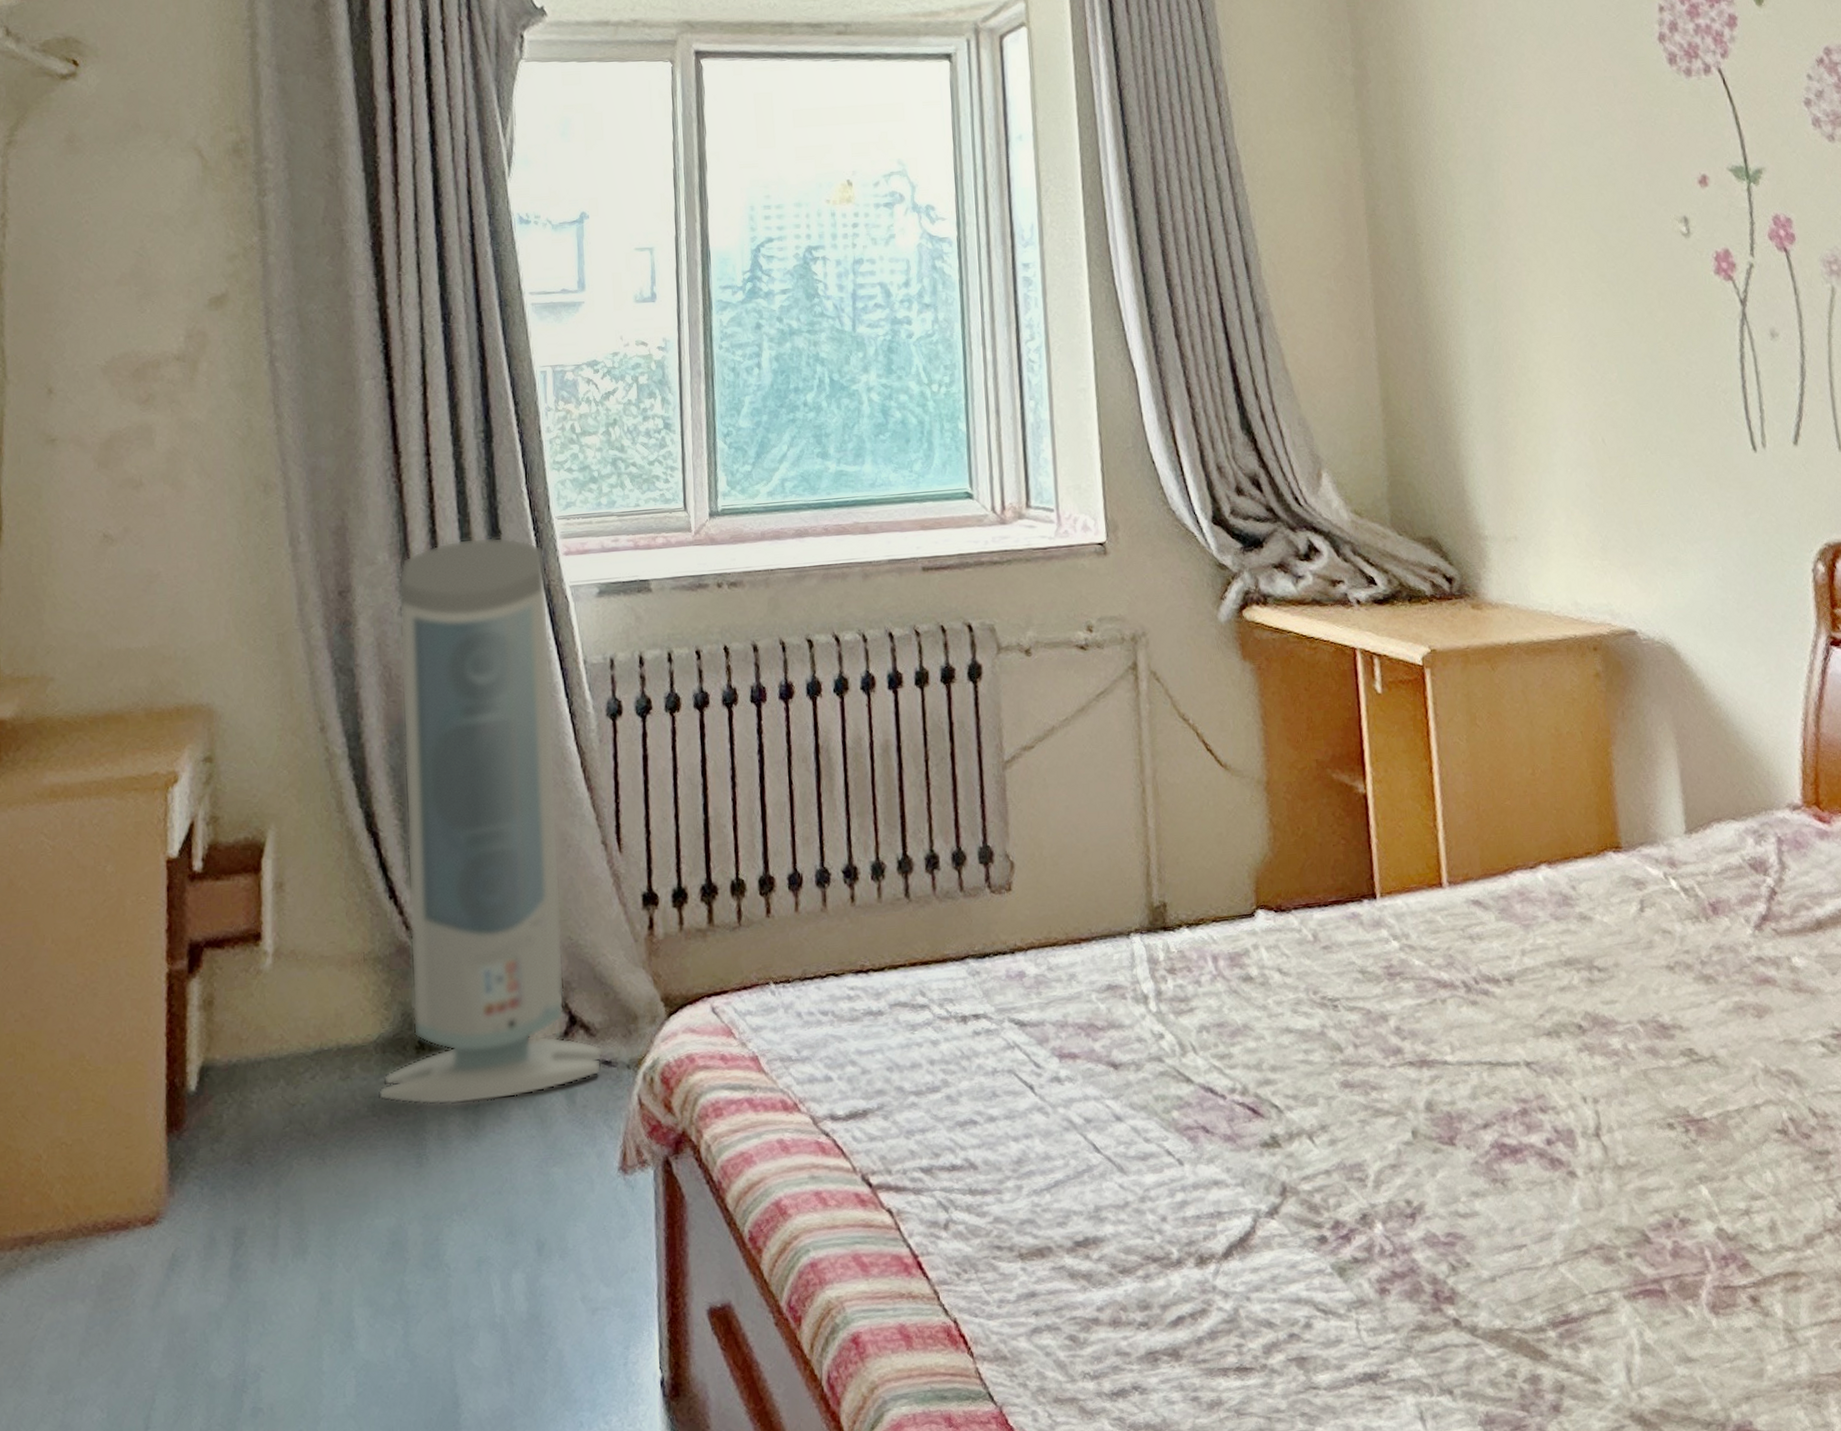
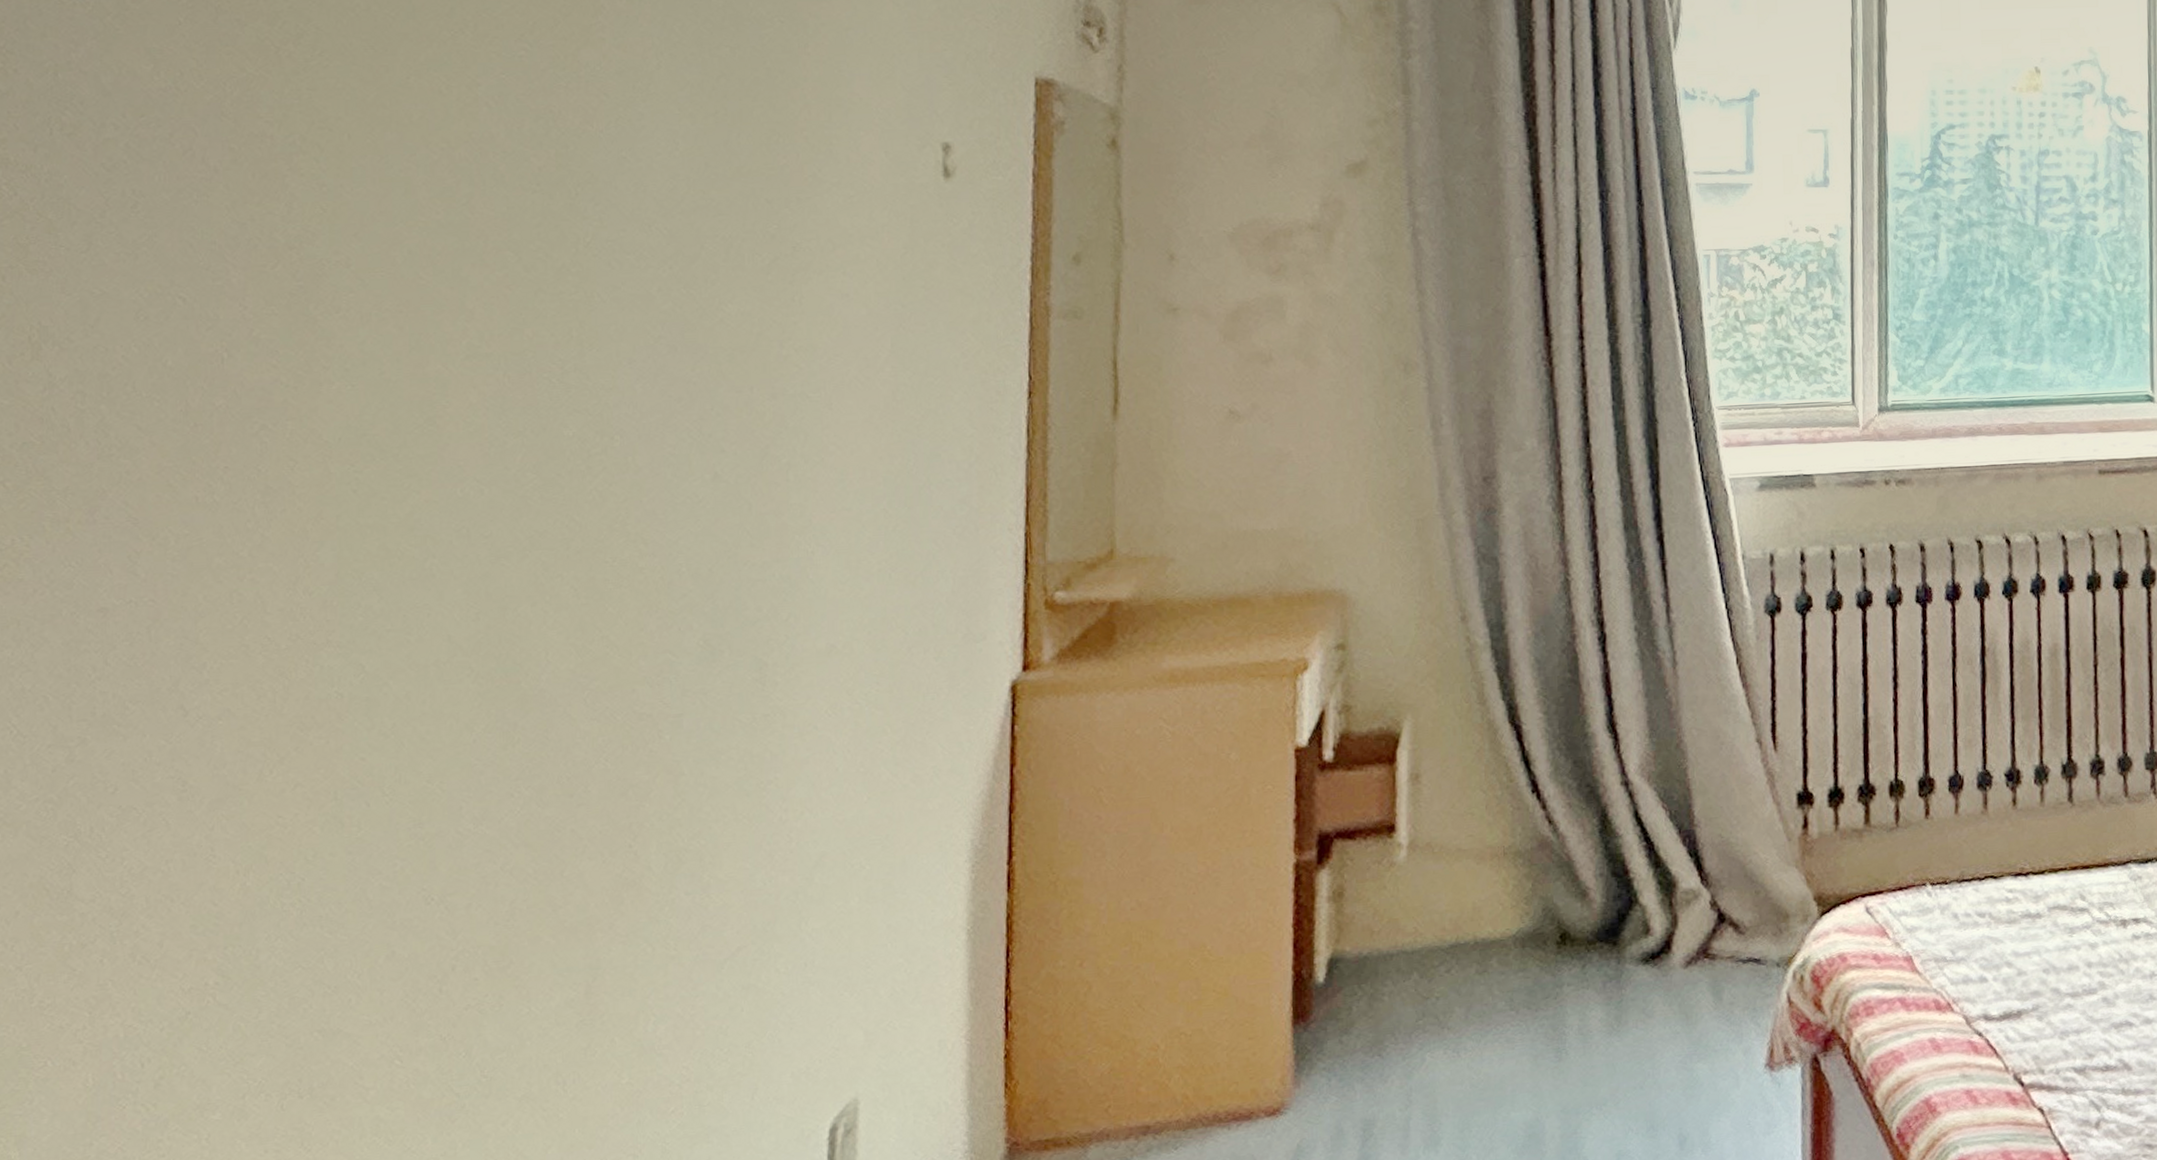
air purifier: present [377,536,604,1106] -> none [1516,425,1753,1001]

